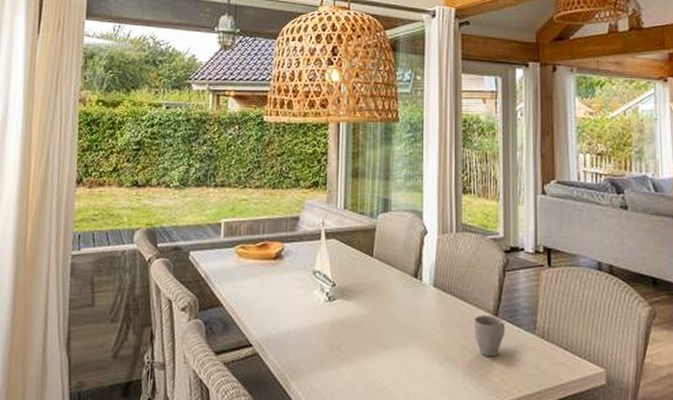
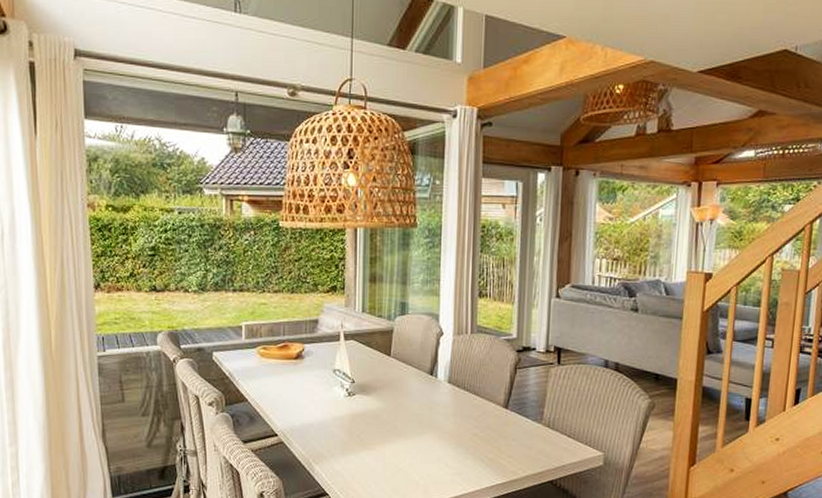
mug: present [474,315,505,357] -> none [485,408,514,444]

